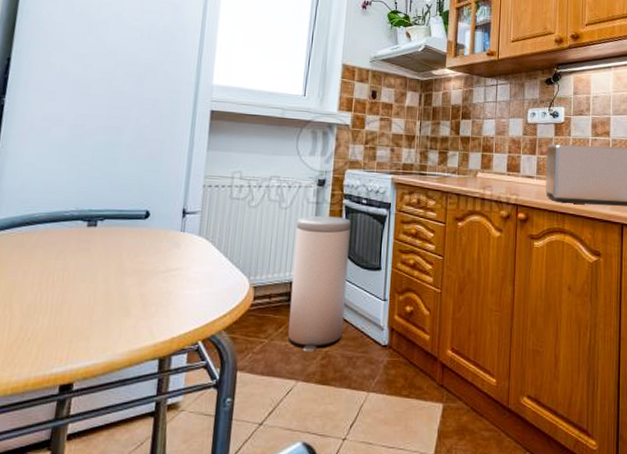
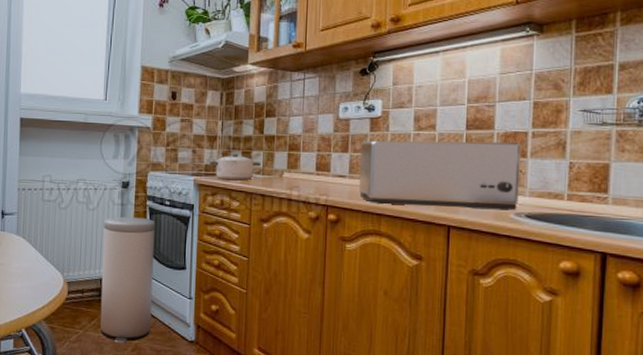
cooking pot: none [407,153,457,180] -> present [209,153,261,181]

